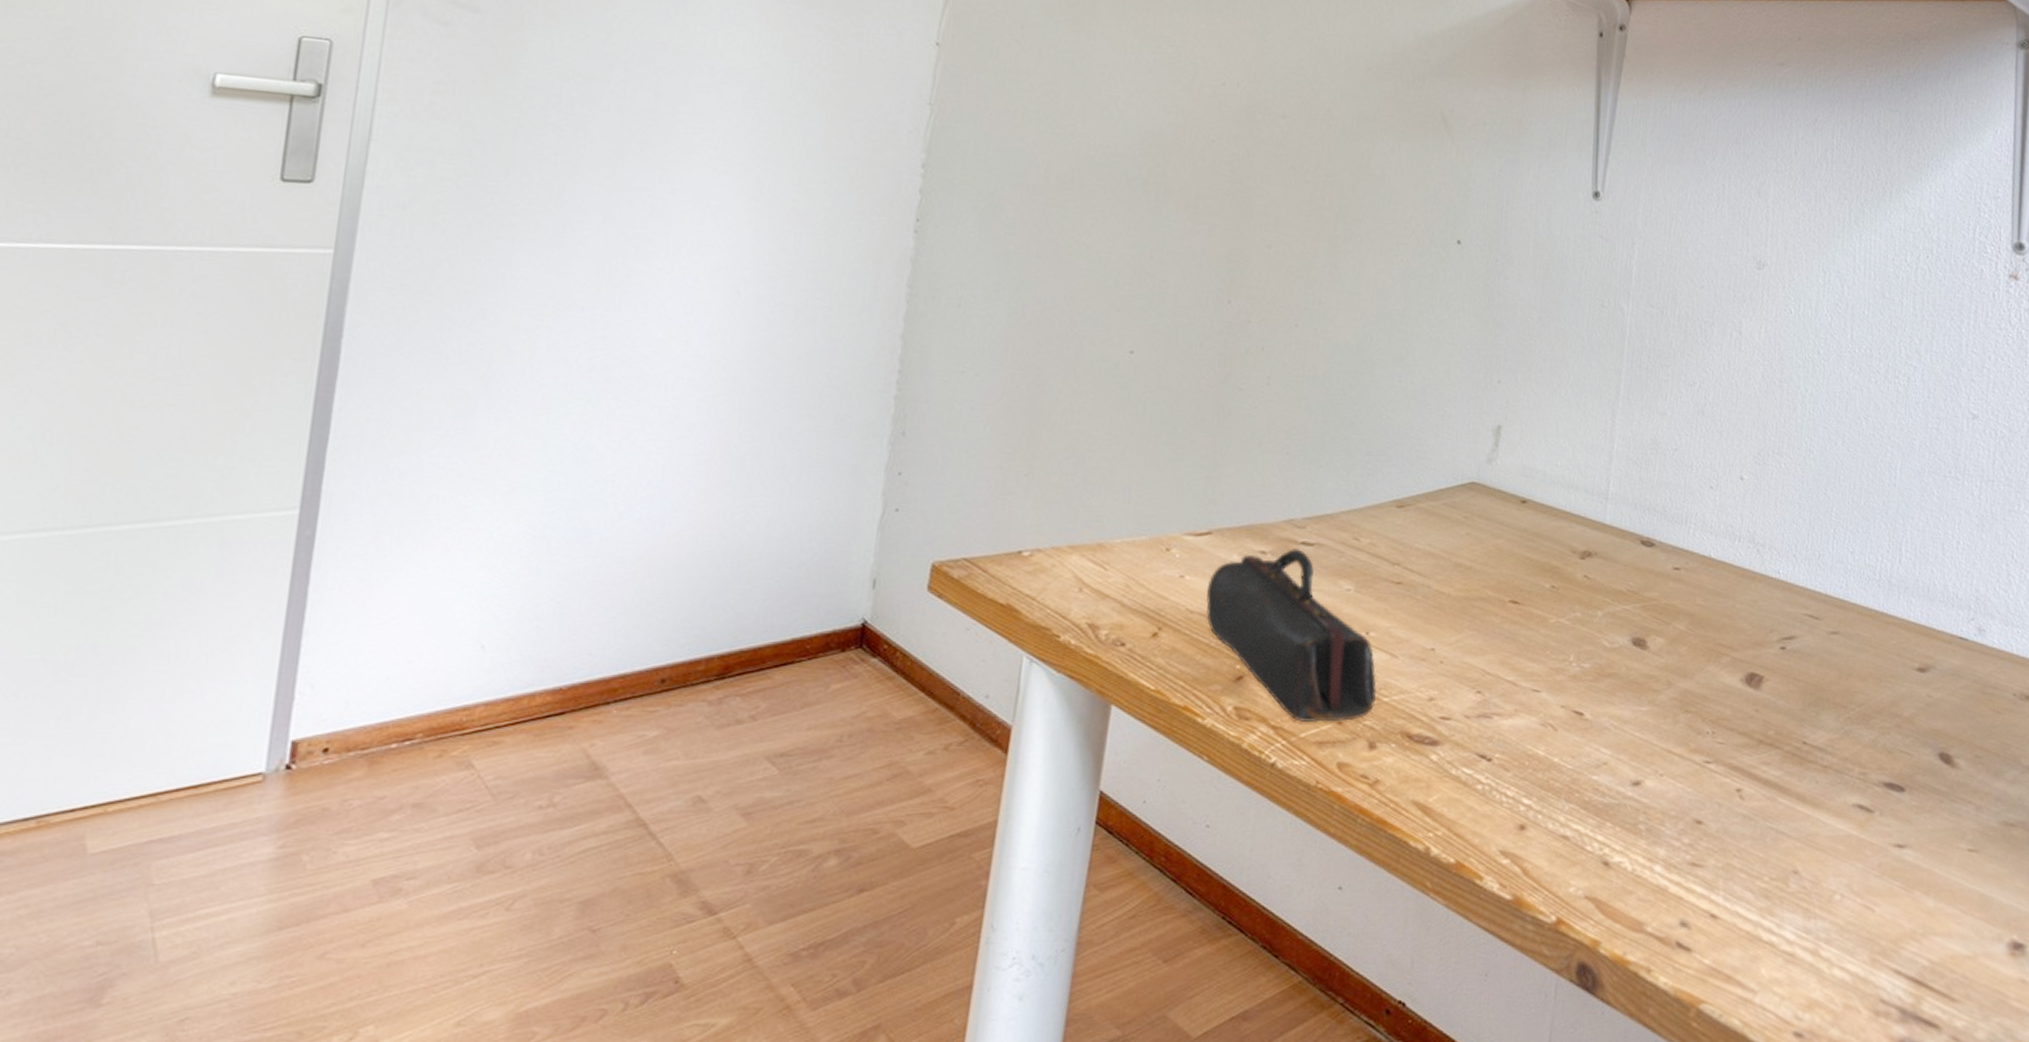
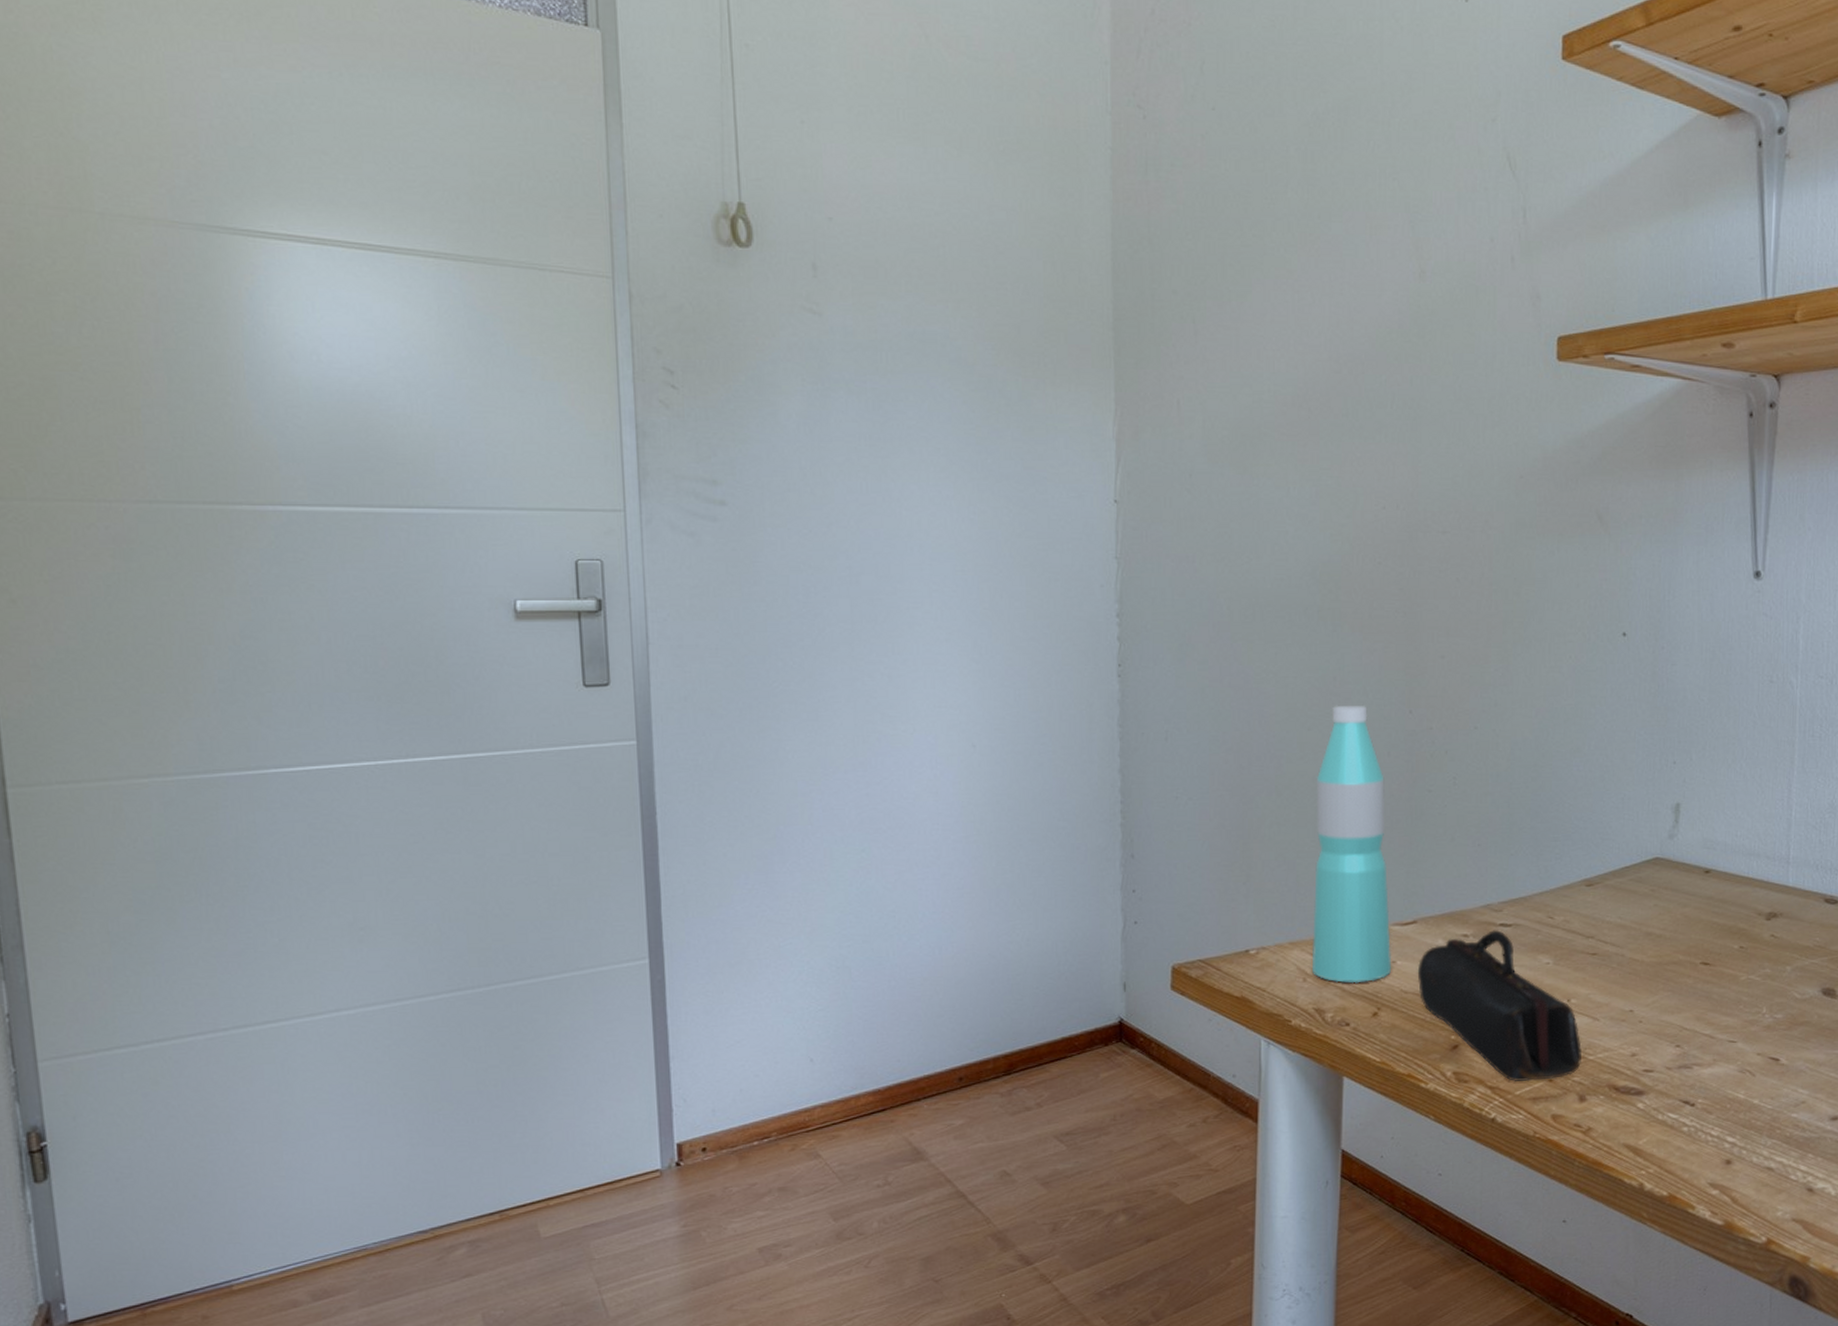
water bottle: none [1090,286,1194,598] -> present [1313,705,1392,984]

